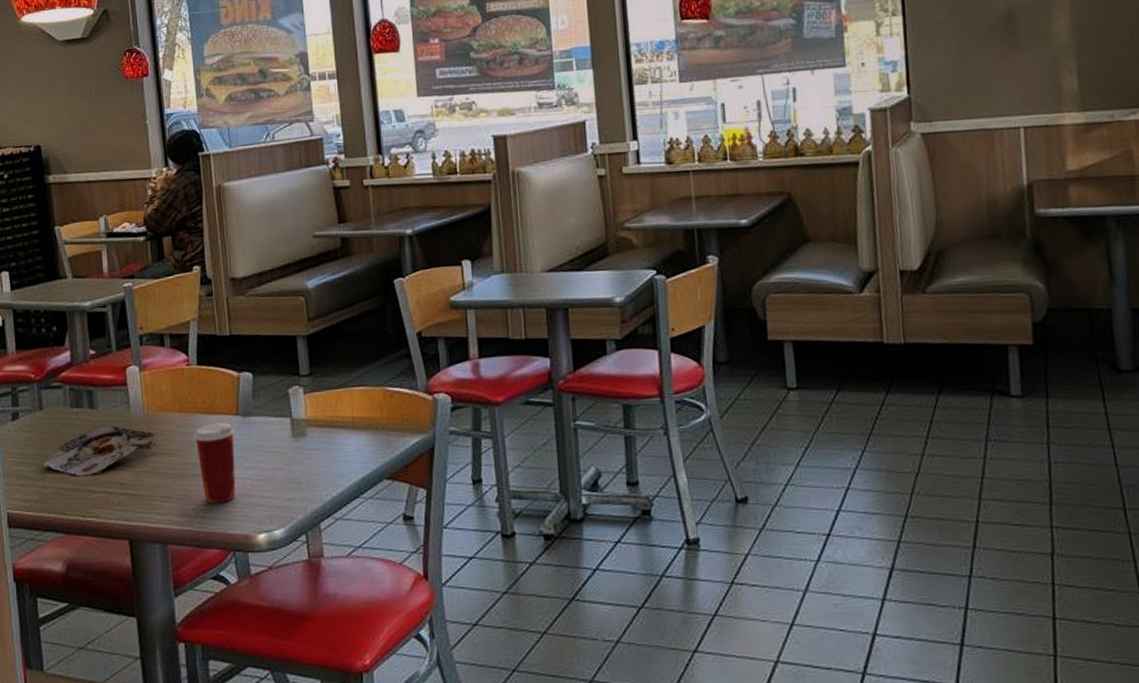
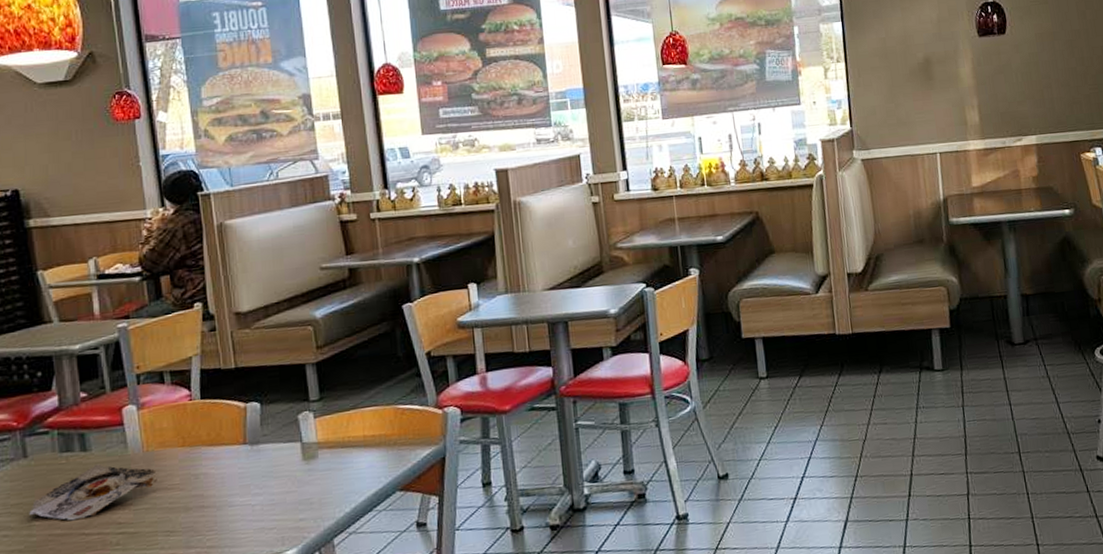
paper cup: present [193,422,236,503] -> none [198,452,245,533]

